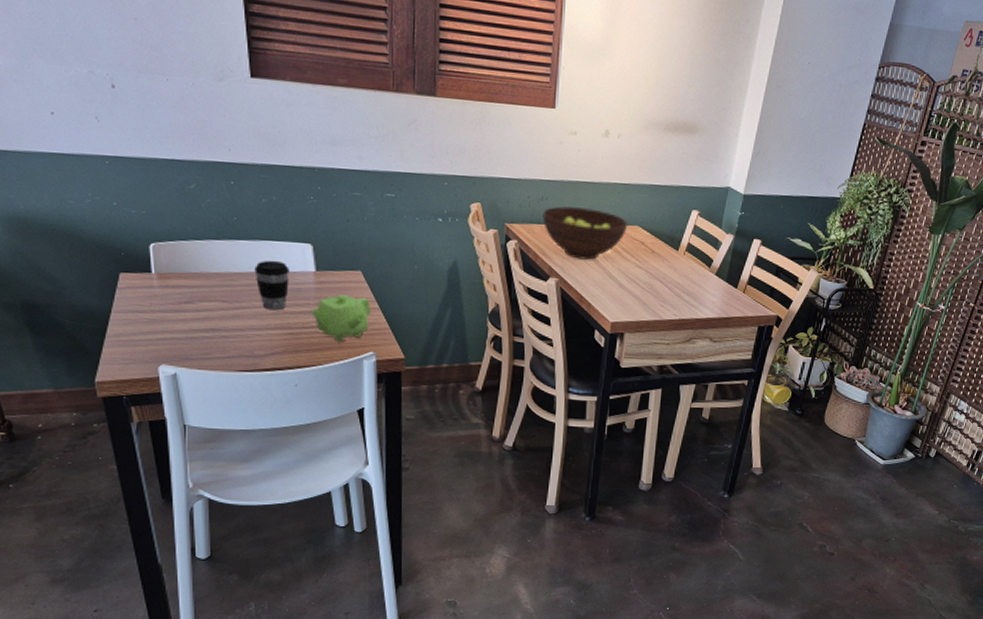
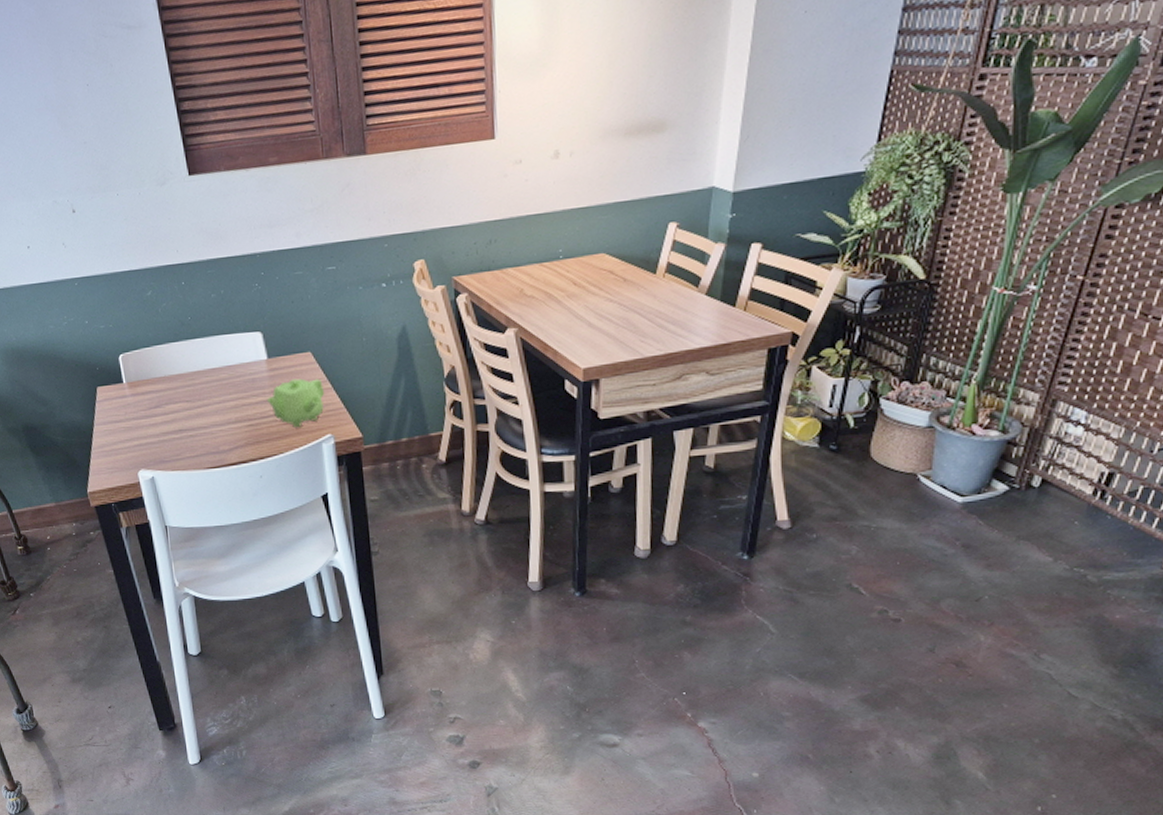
coffee cup: present [254,260,289,311] -> none [211,353,245,405]
fruit bowl: present [542,206,628,260] -> none [492,243,592,303]

